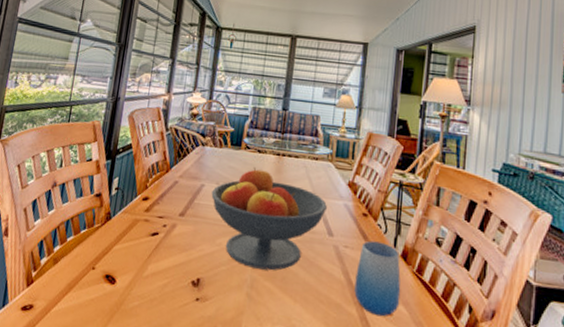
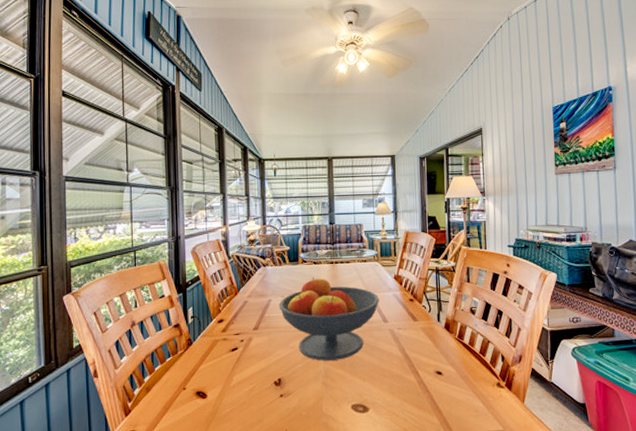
cup: present [354,240,401,317] -> none [410,319,448,378]

